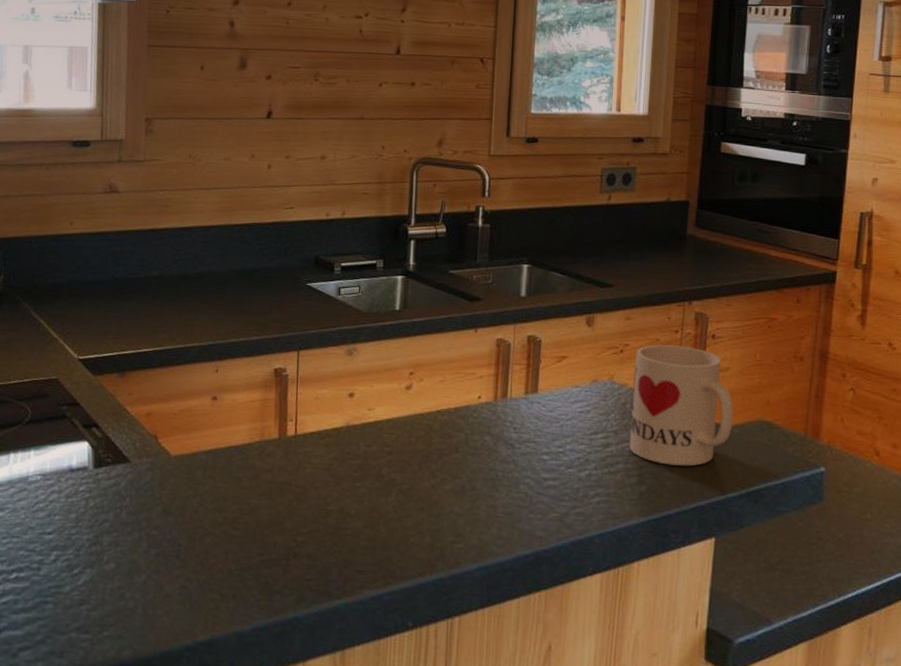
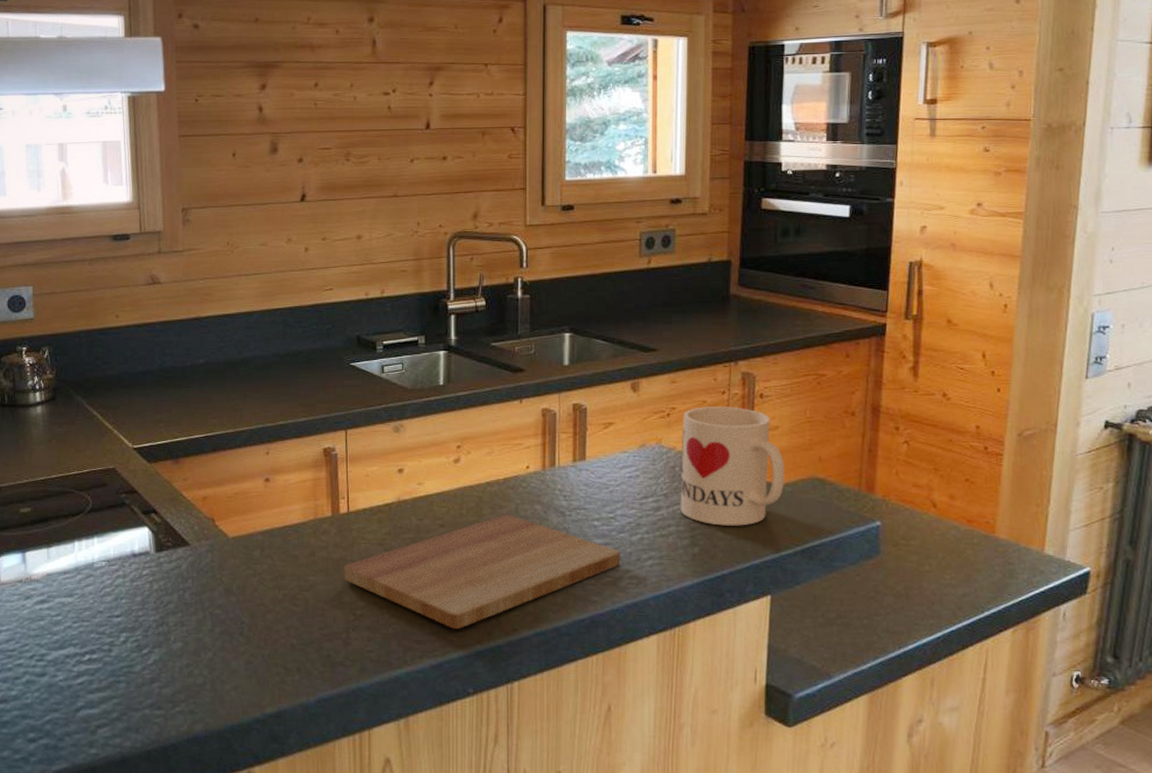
cutting board: none [287,444,568,560] -> present [344,514,621,629]

